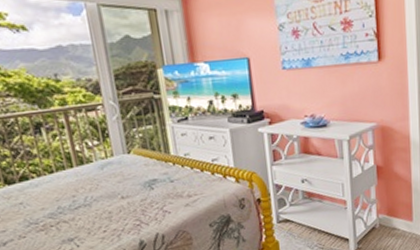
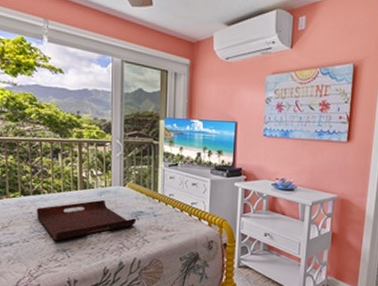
serving tray: none [27,173,151,231] -> present [36,199,137,241]

